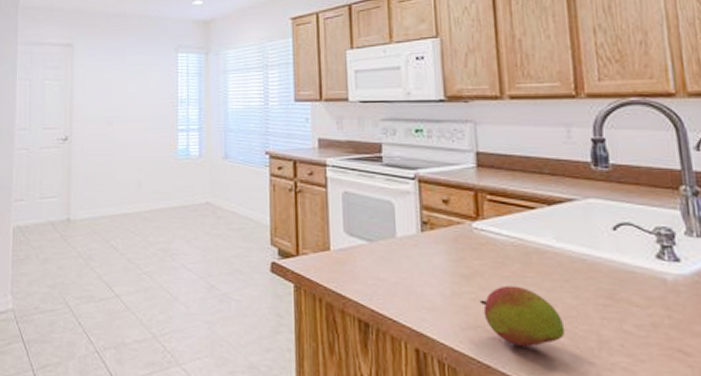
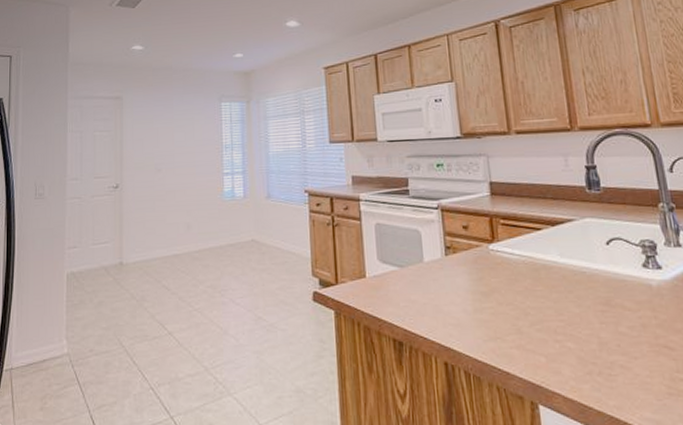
fruit: present [479,285,566,347] -> none [498,299,572,352]

